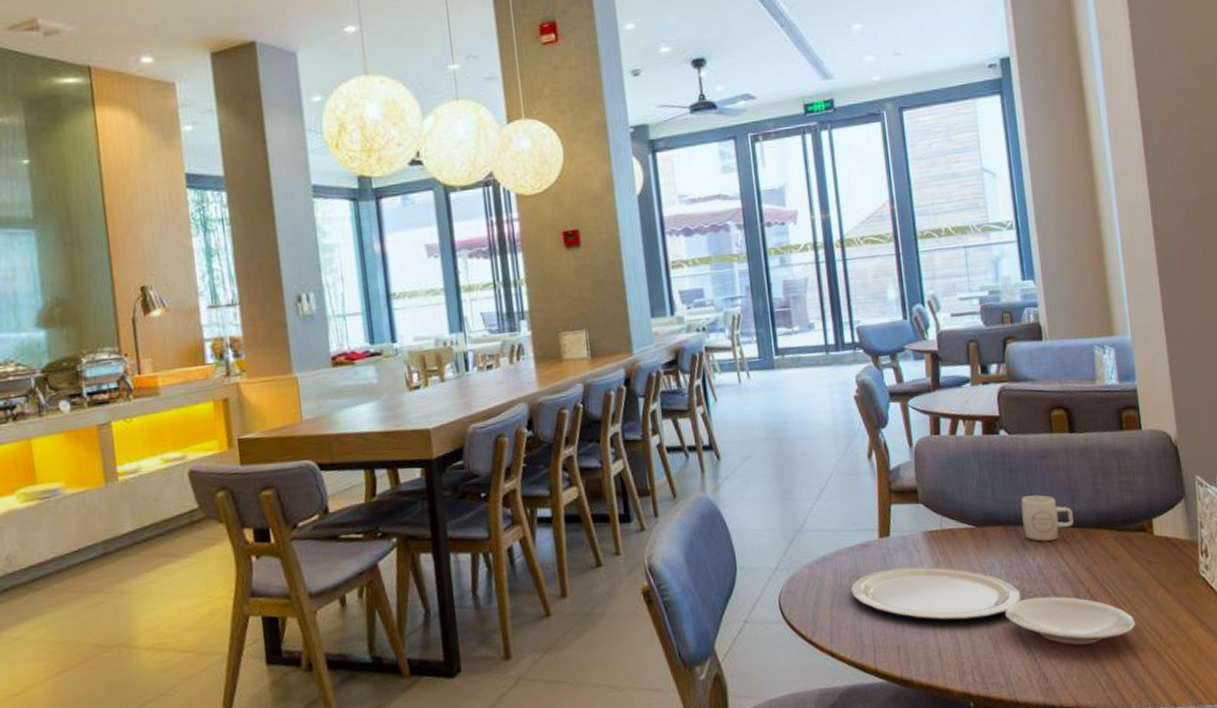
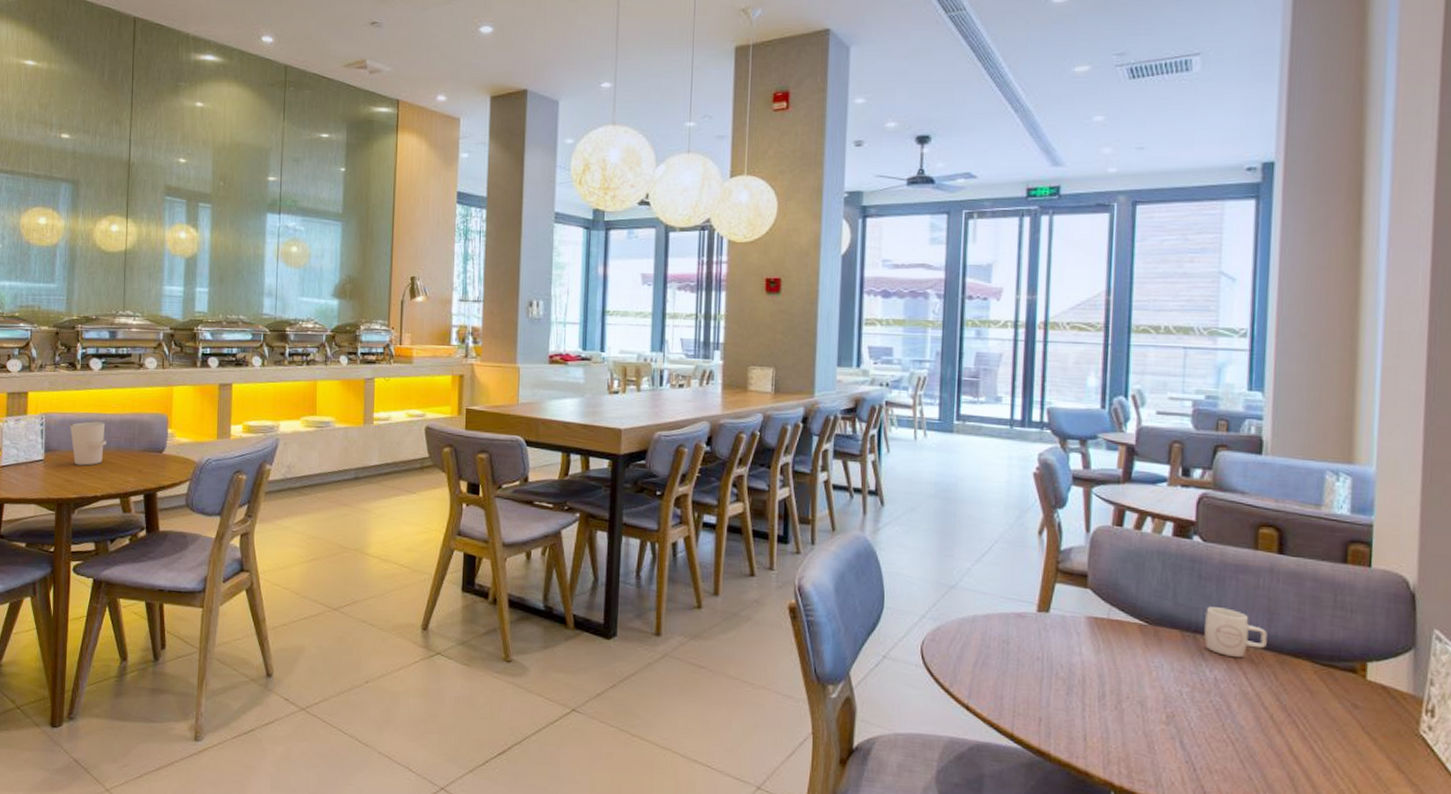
plate: present [850,566,1022,621] -> none [997,642,1190,716]
saucer: present [1005,596,1137,646] -> none [1167,707,1327,773]

